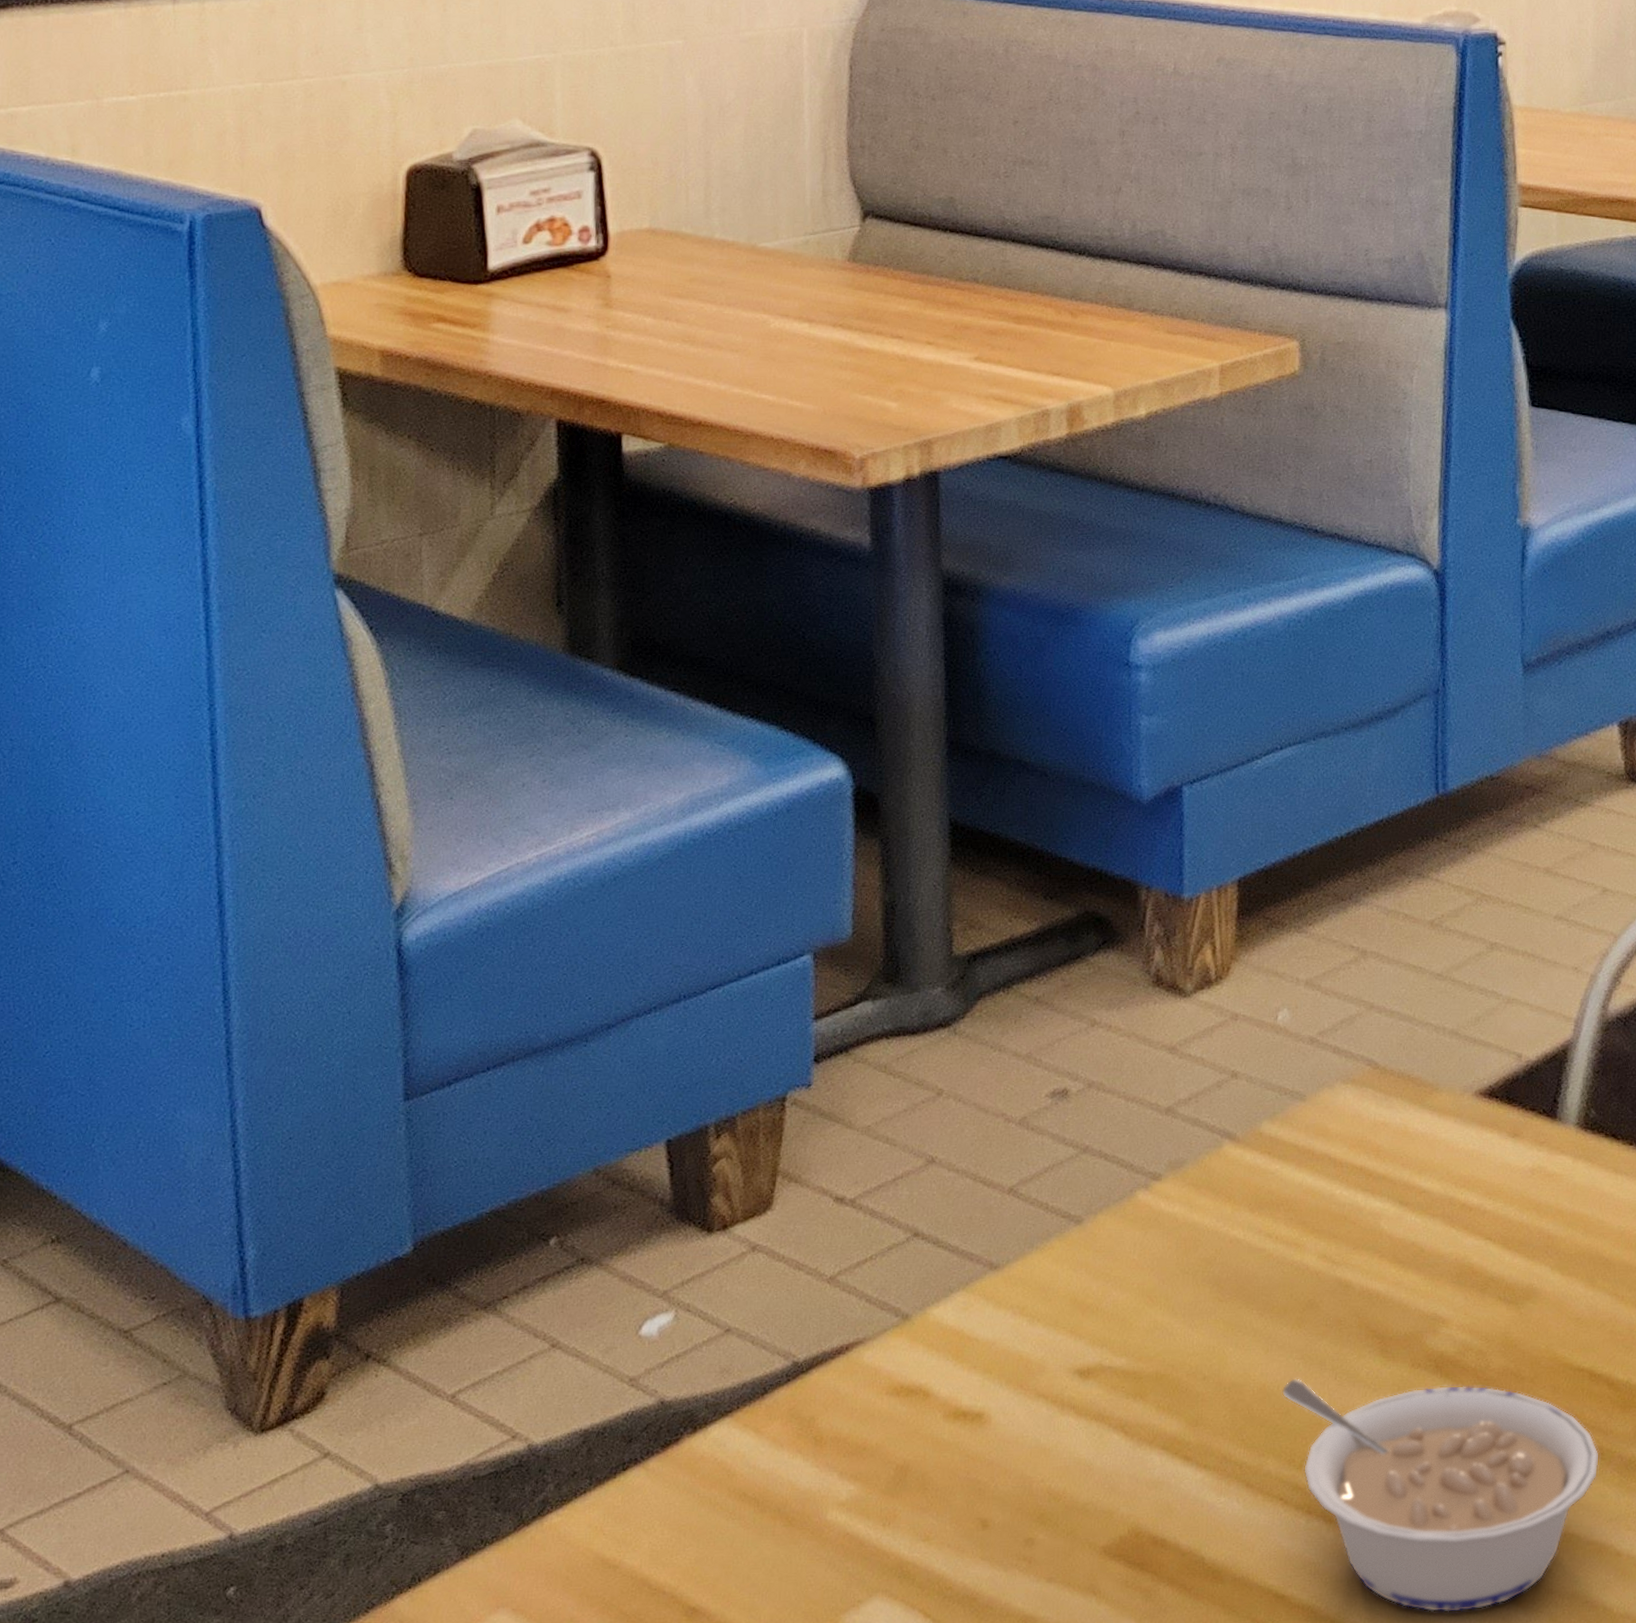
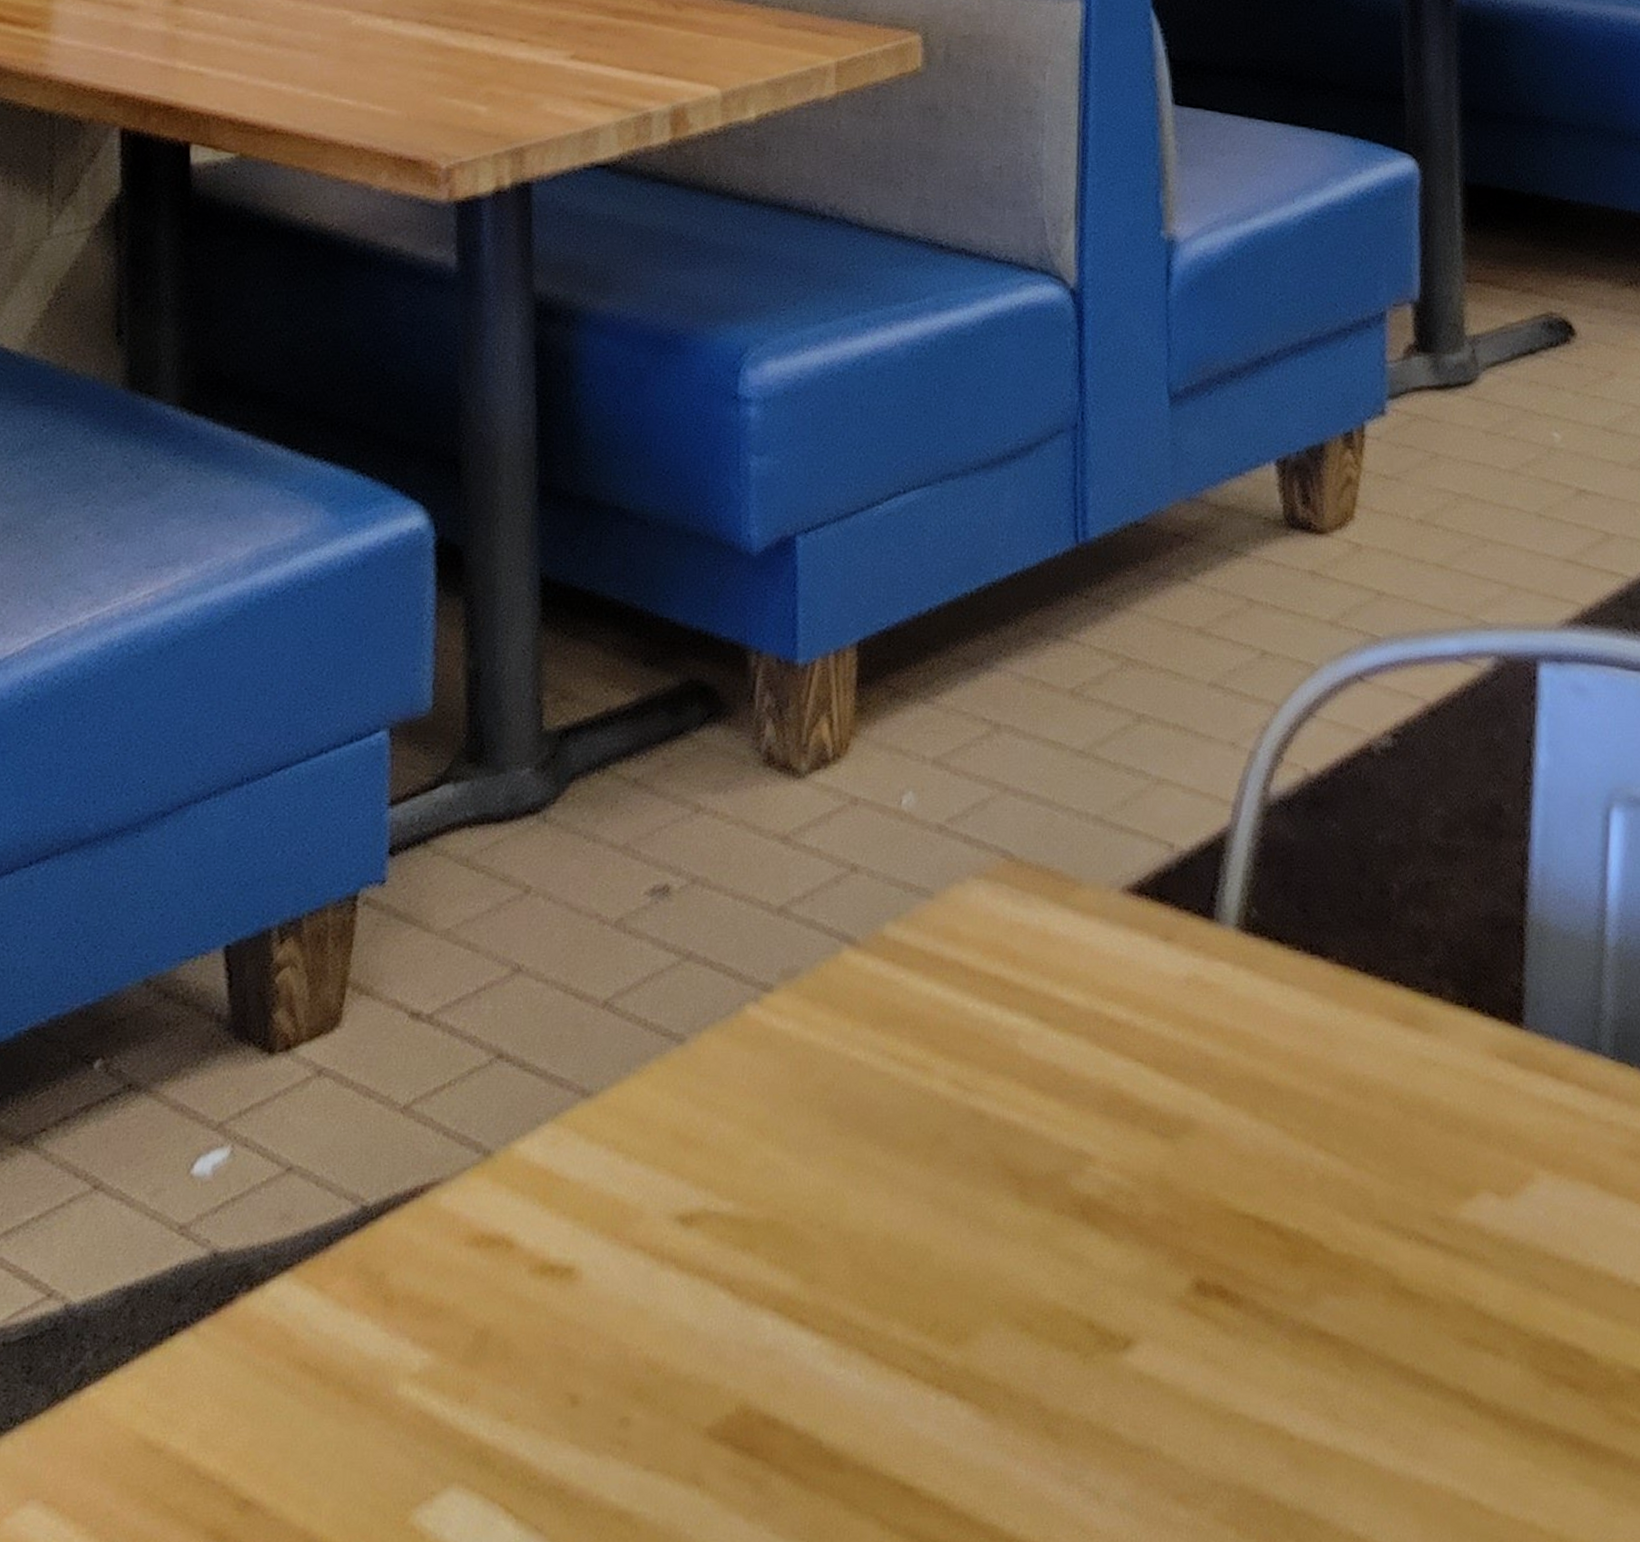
legume: present [1281,1378,1600,1613] -> none [908,1226,1269,1509]

